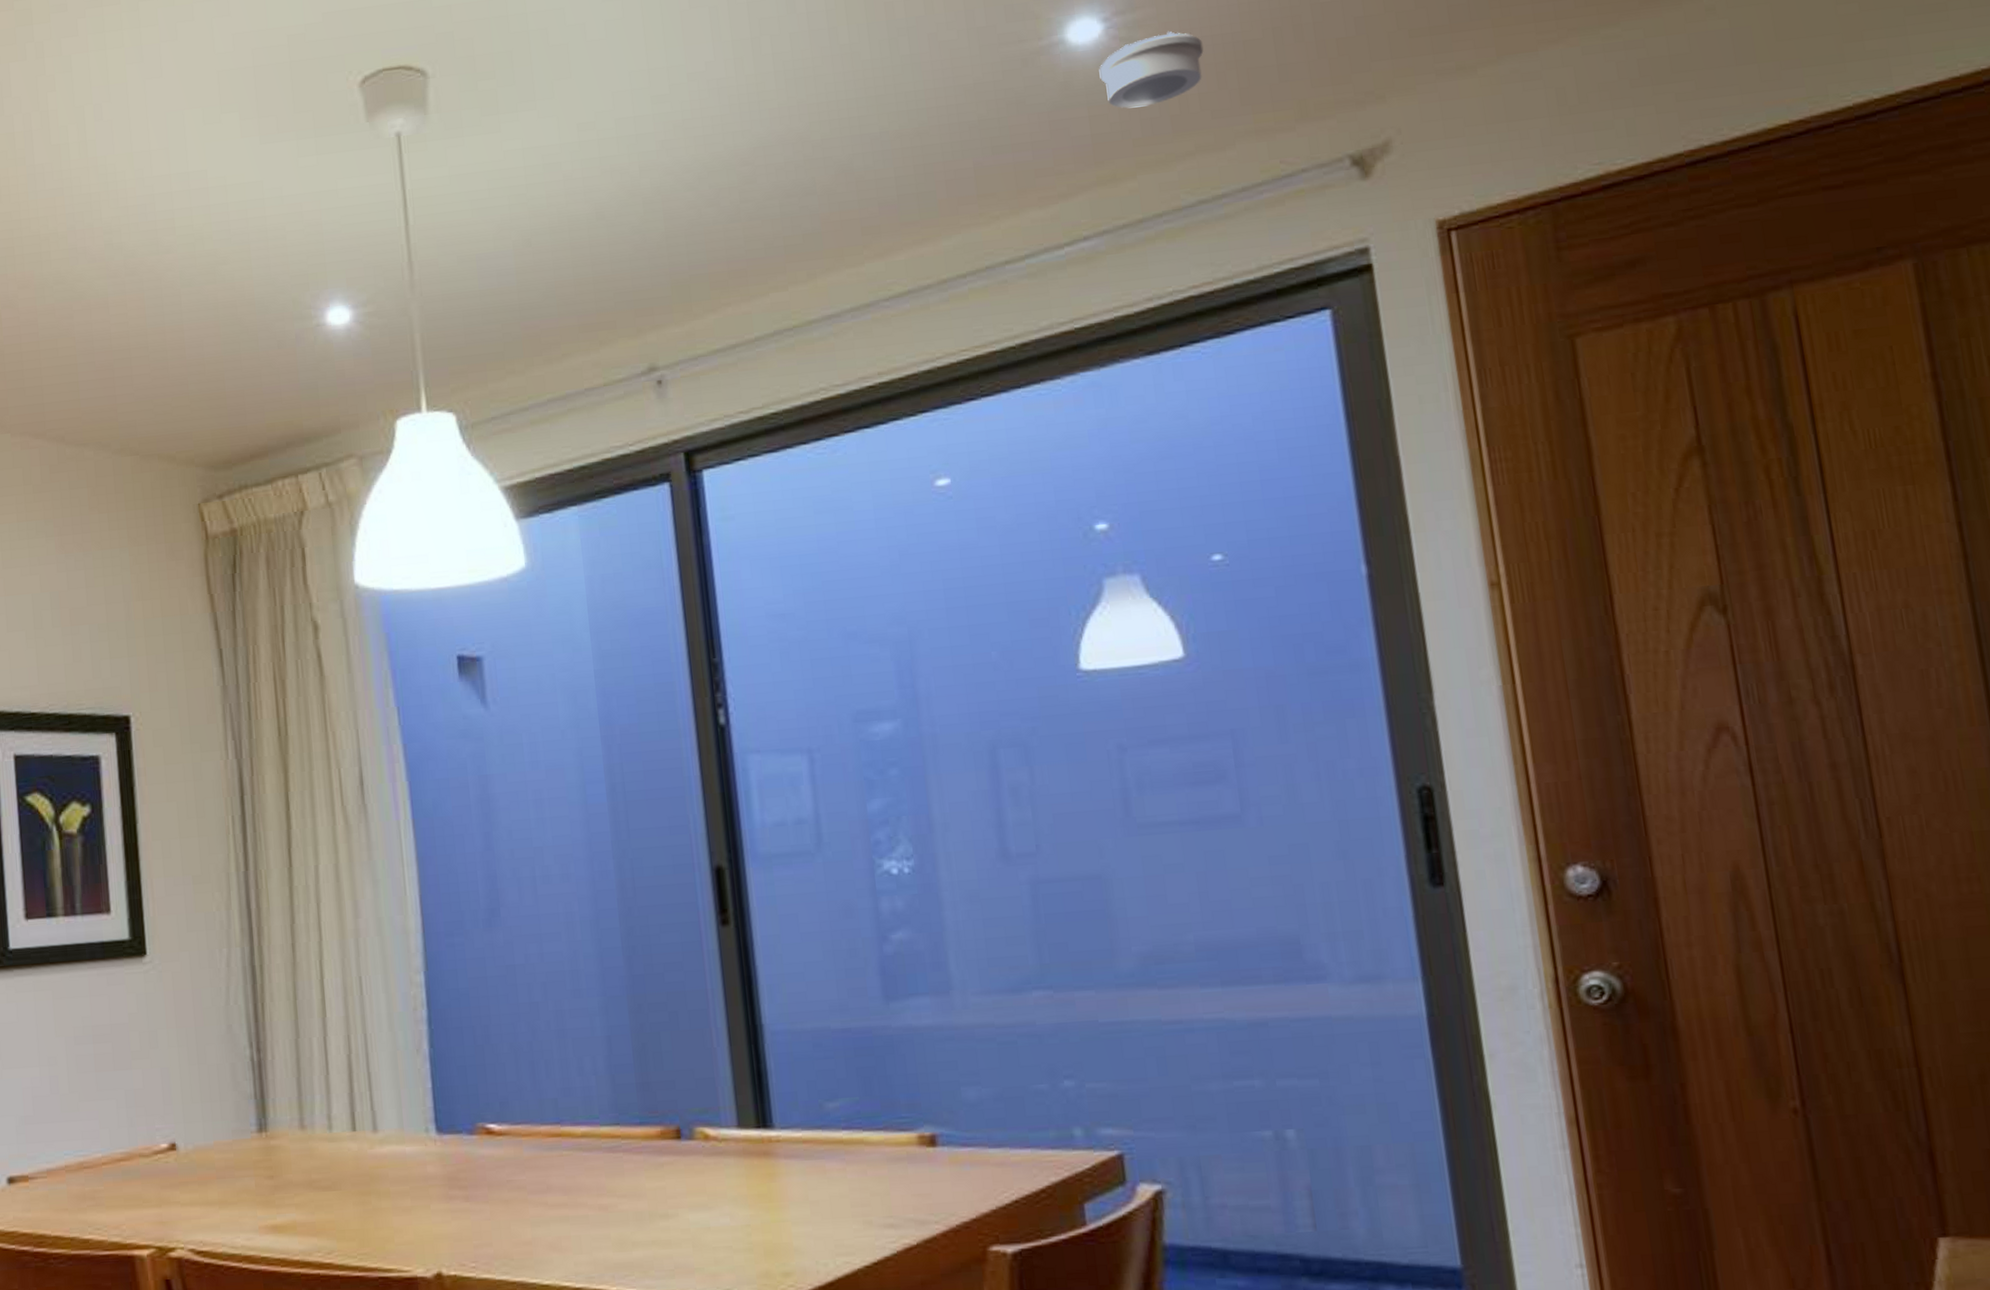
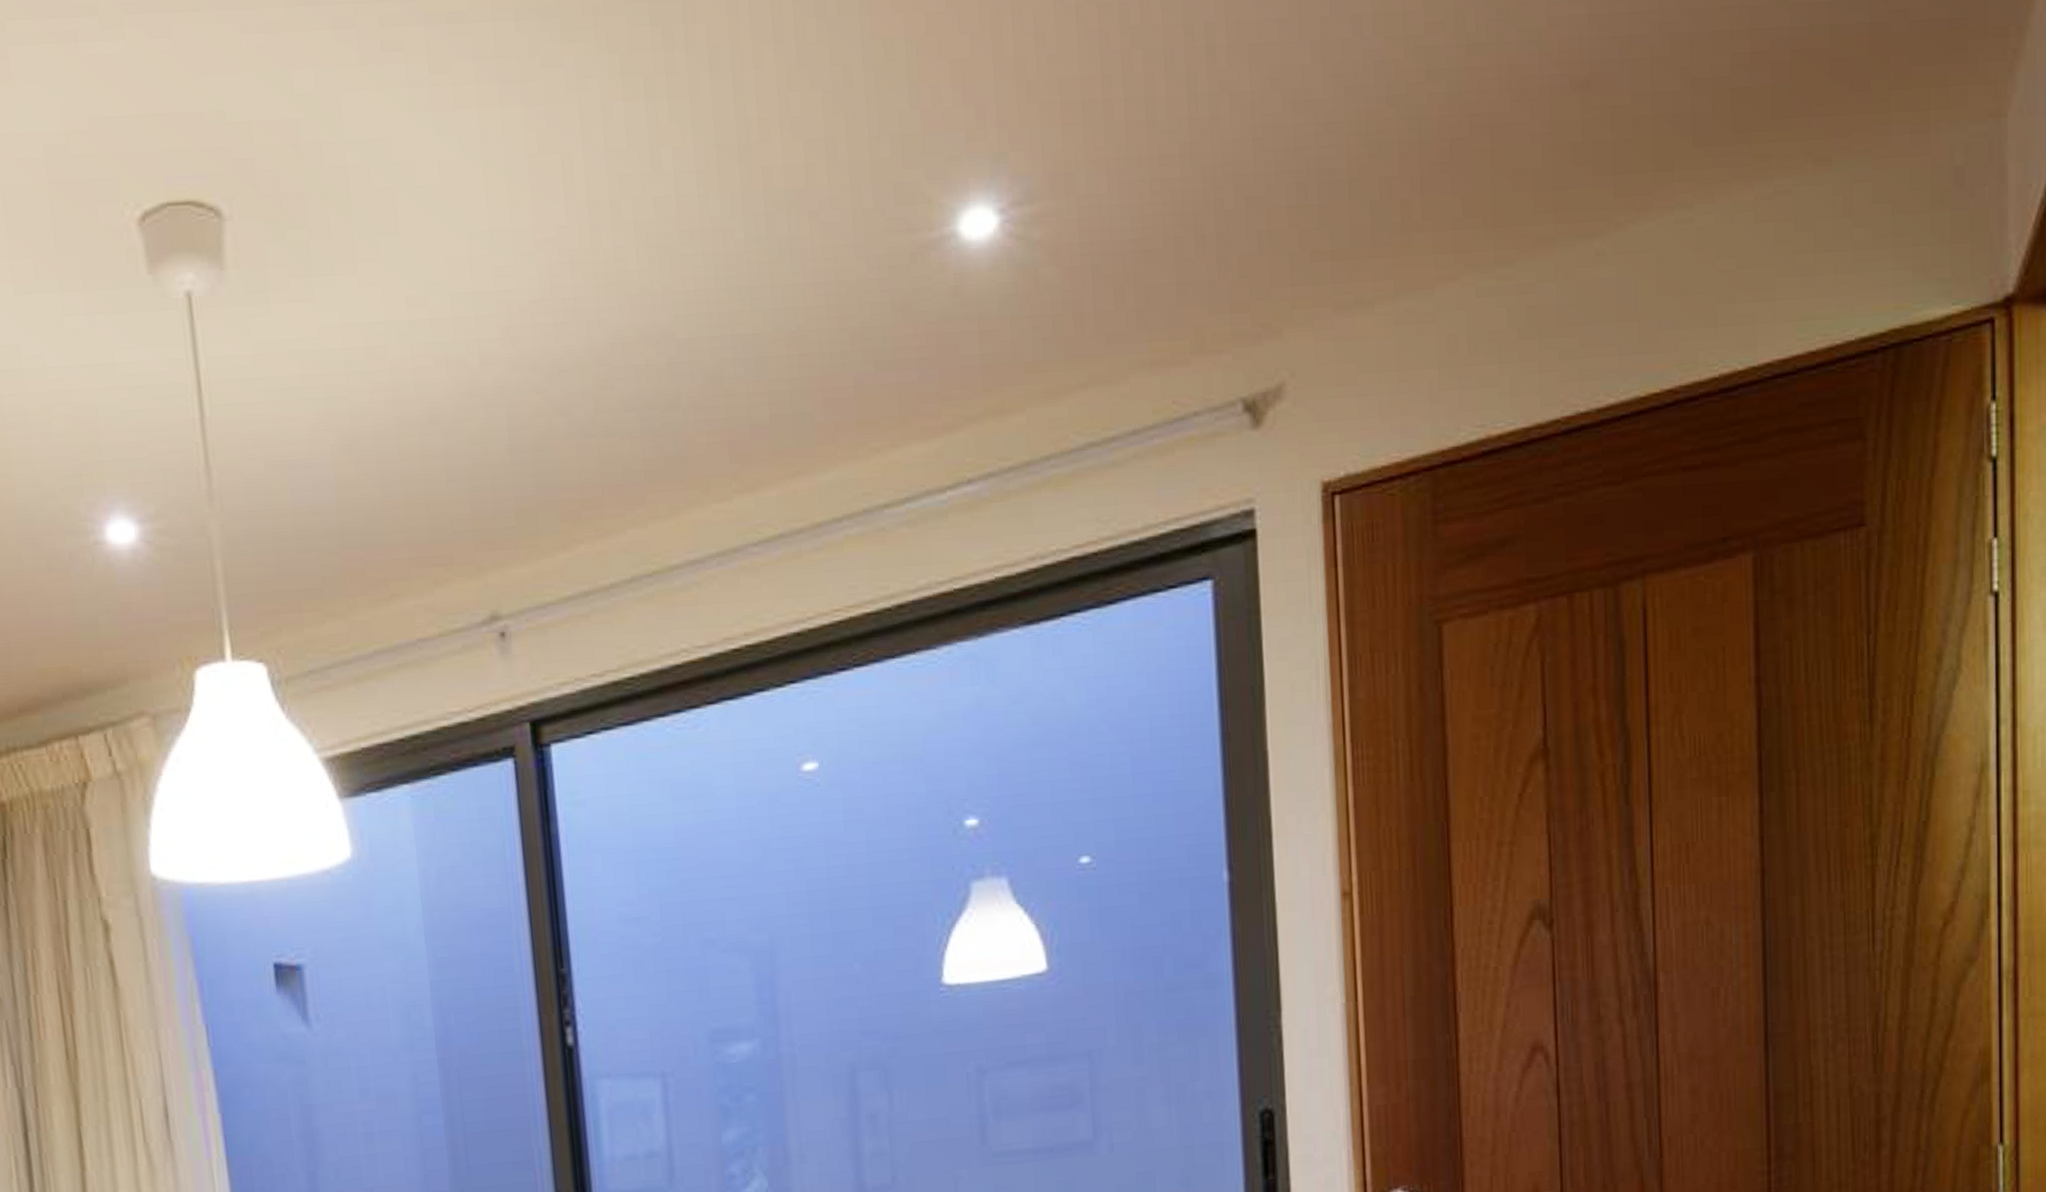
smoke detector: present [1099,31,1204,109] -> none [992,231,1103,325]

